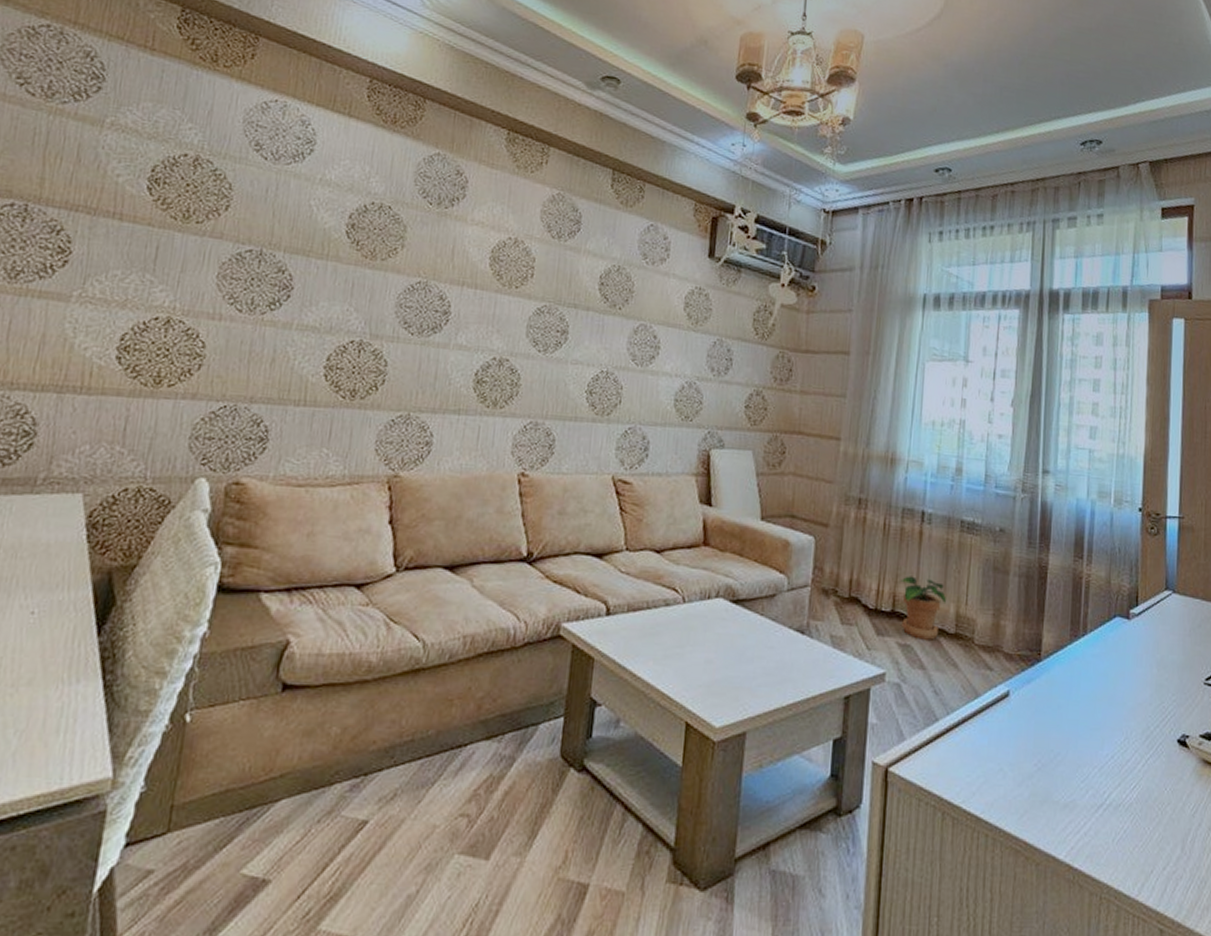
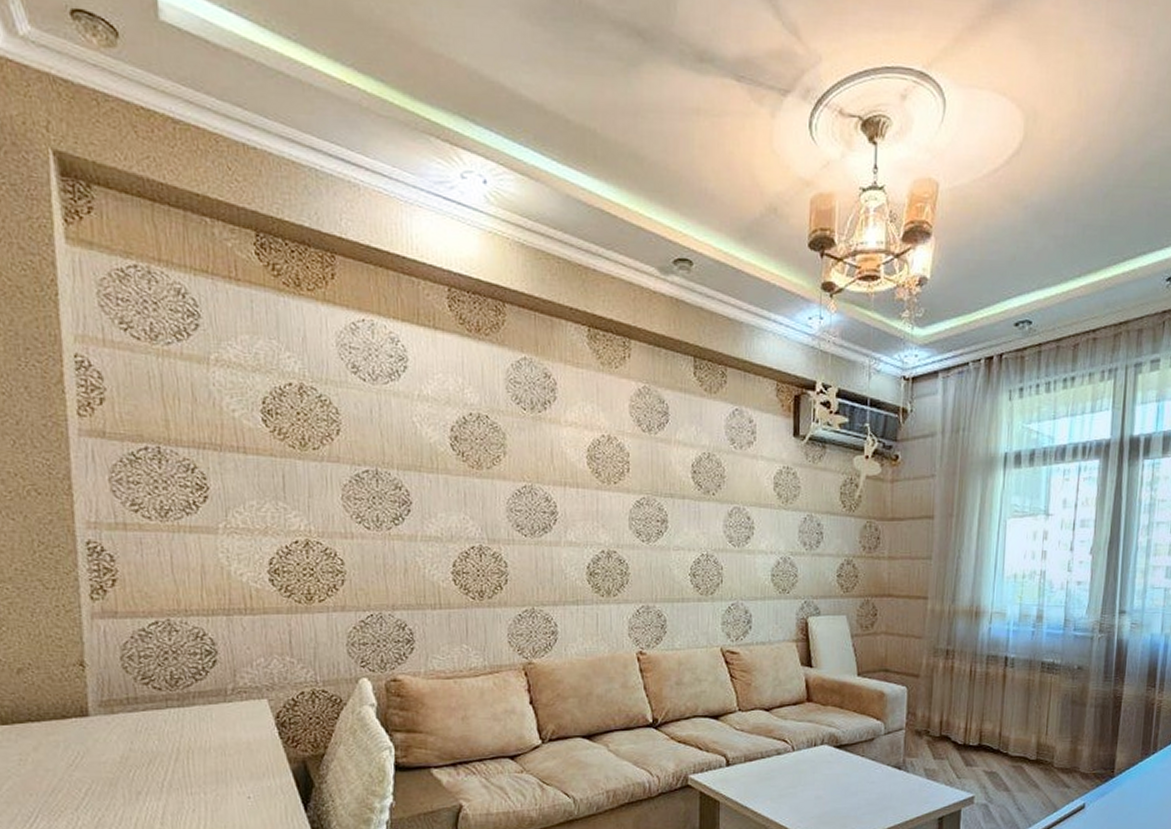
potted plant: present [900,576,946,640] -> none [986,714,1028,767]

